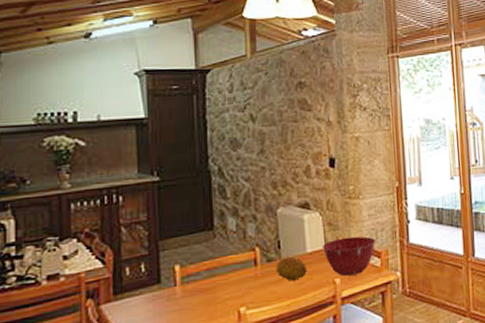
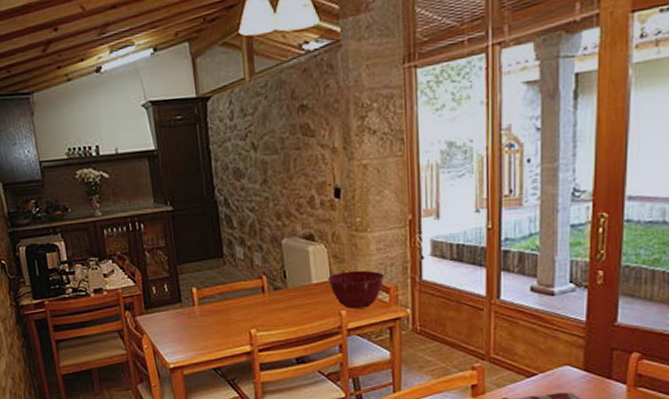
fruit: present [275,256,308,282] -> none [282,286,314,311]

